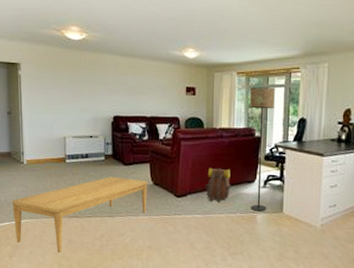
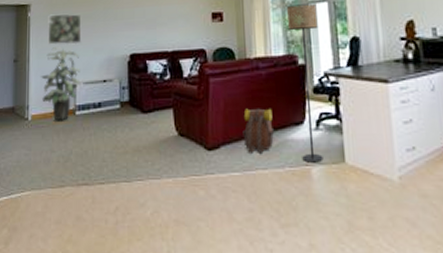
coffee table: present [11,176,148,253] -> none [11,128,172,235]
indoor plant: none [33,104,69,166] -> present [40,47,80,120]
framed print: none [38,74,70,103] -> present [48,14,82,45]

